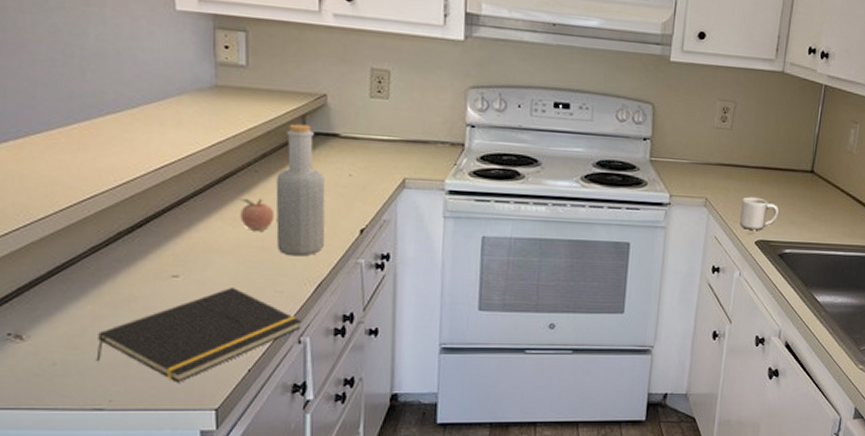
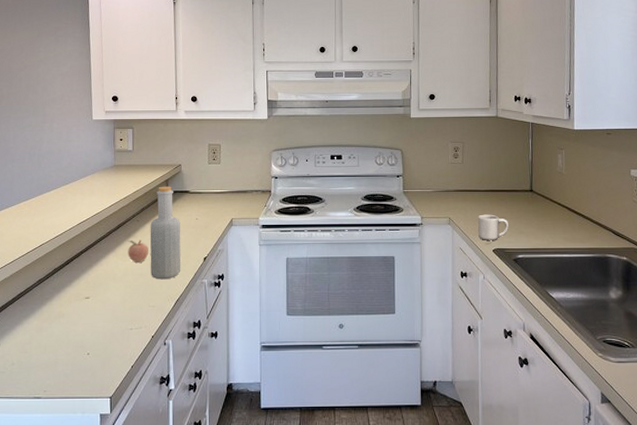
notepad: present [96,288,301,383] -> none [37,305,166,377]

